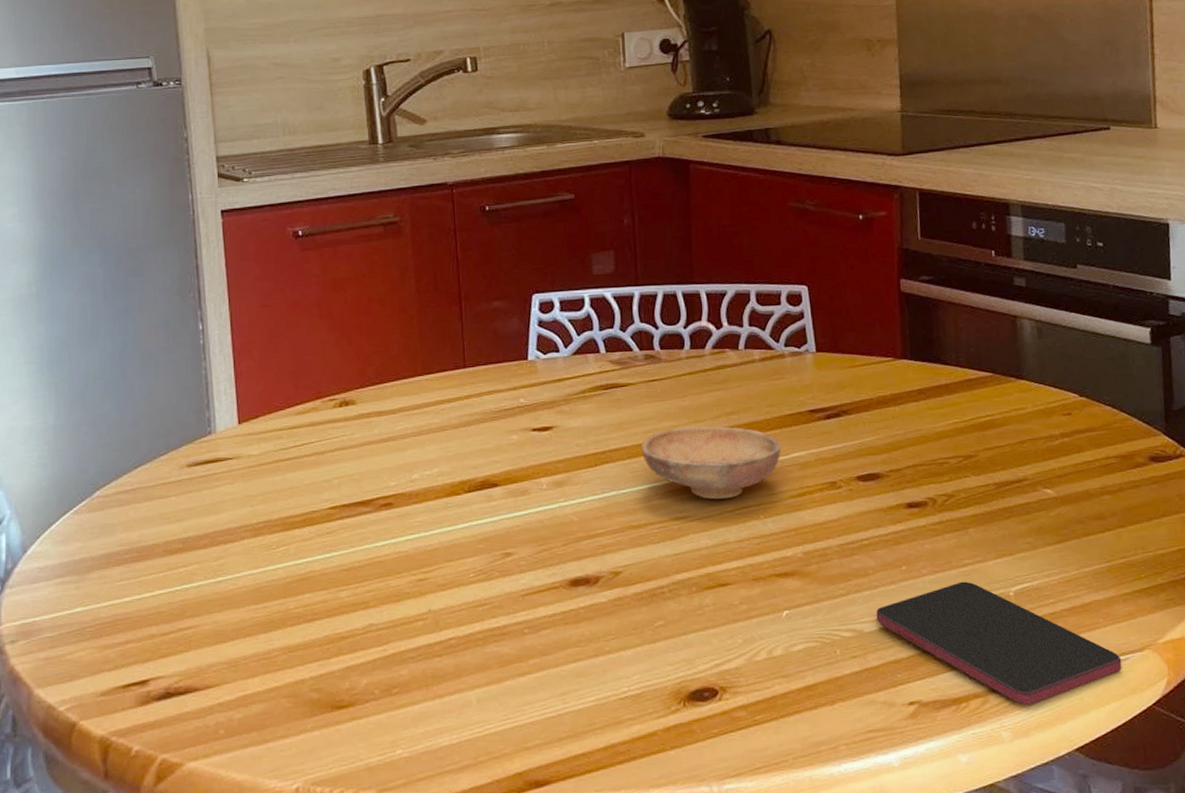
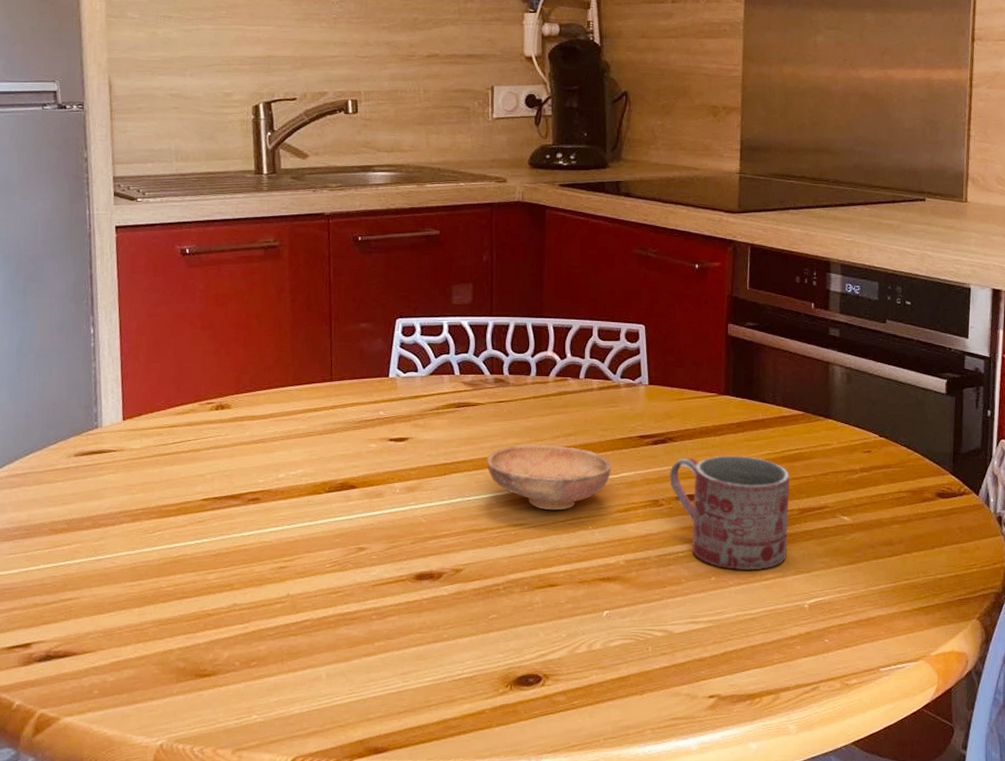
mug: none [846,426,985,557] -> present [670,455,790,571]
smartphone: present [876,581,1122,706] -> none [686,593,898,704]

